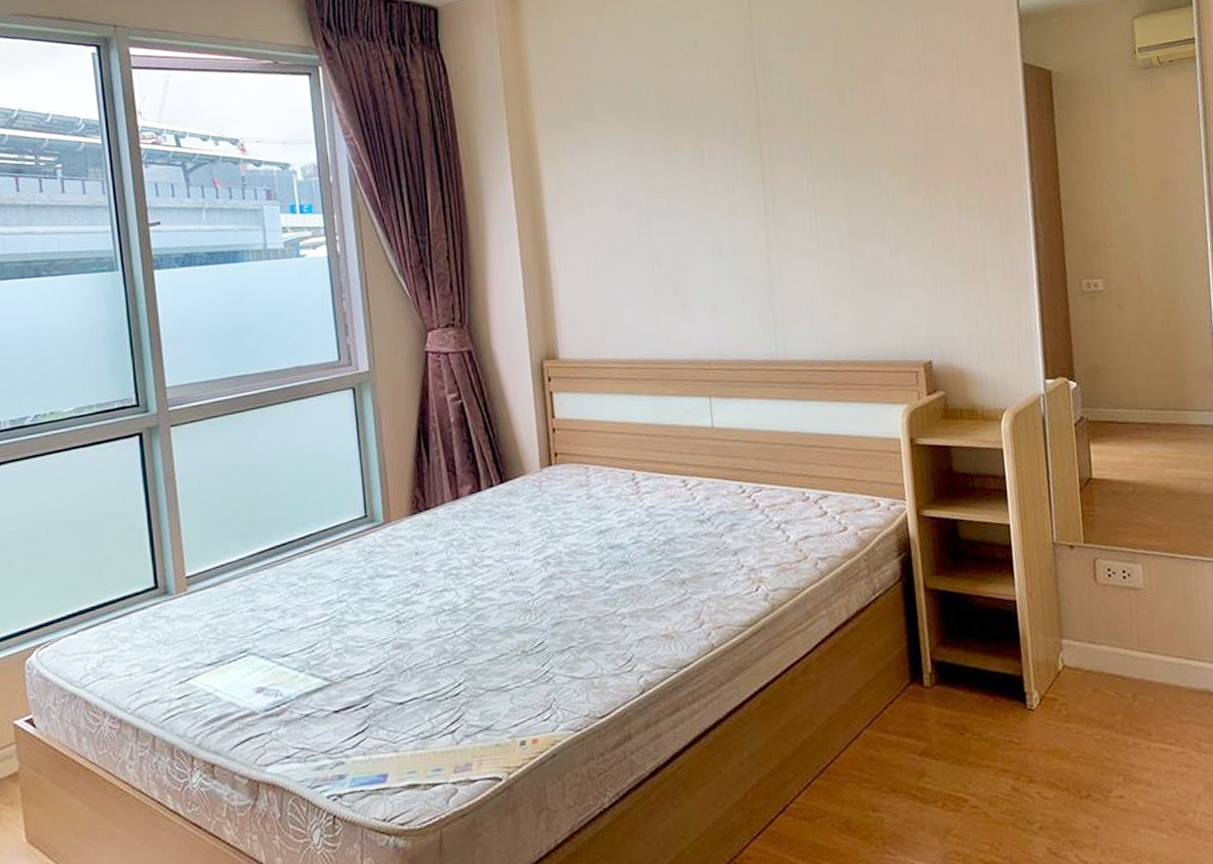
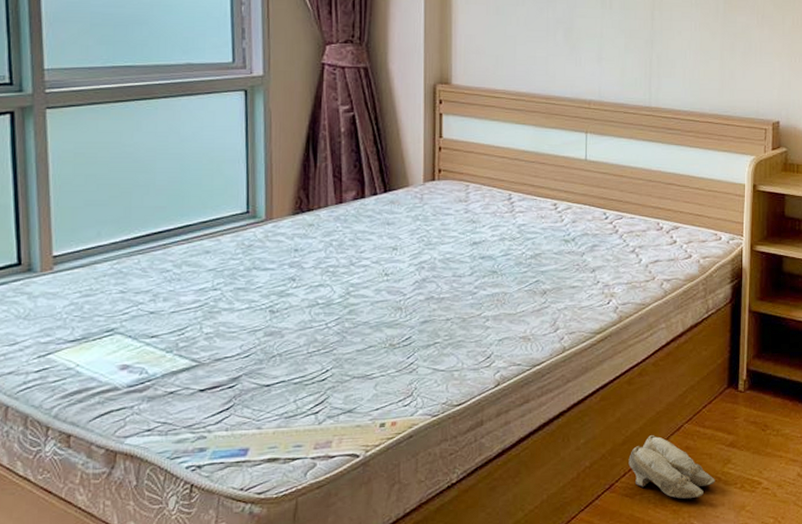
slippers: none [802,745,910,823] -> present [628,435,715,500]

